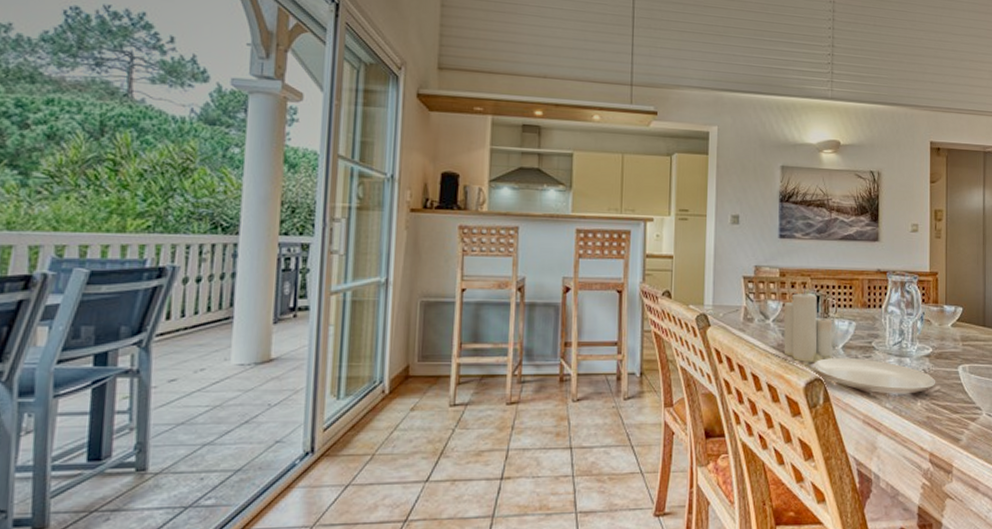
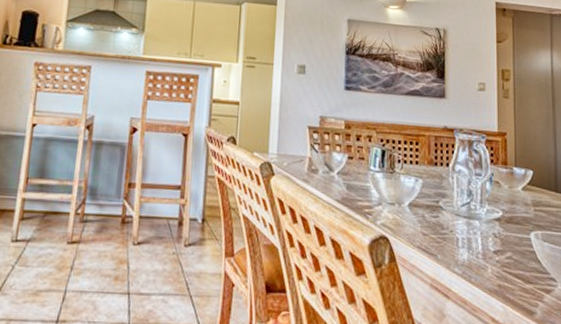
candle: present [783,287,833,363] -> none [348,140,399,220]
plate: present [813,358,936,394] -> none [378,215,507,260]

